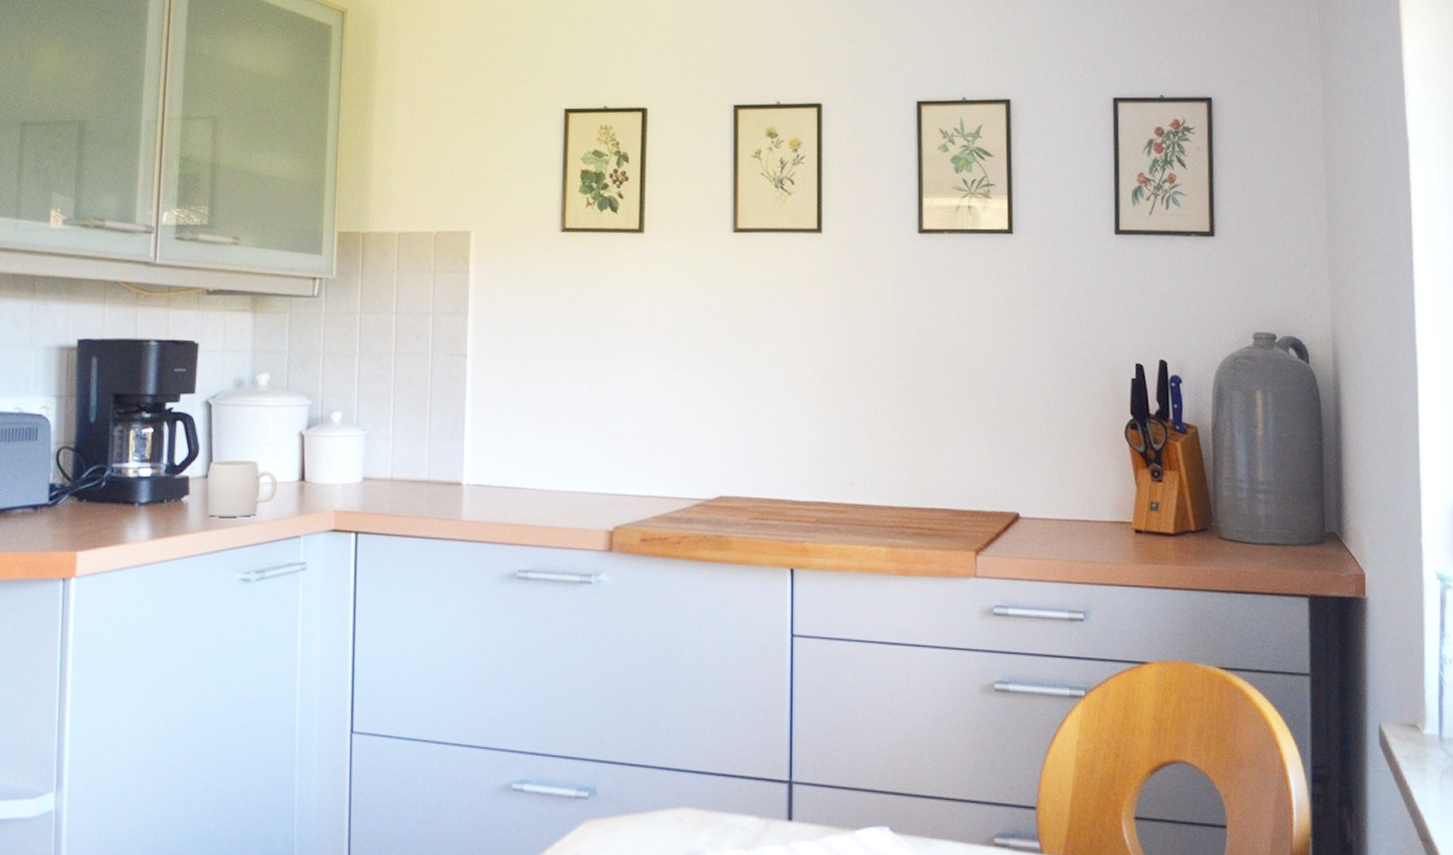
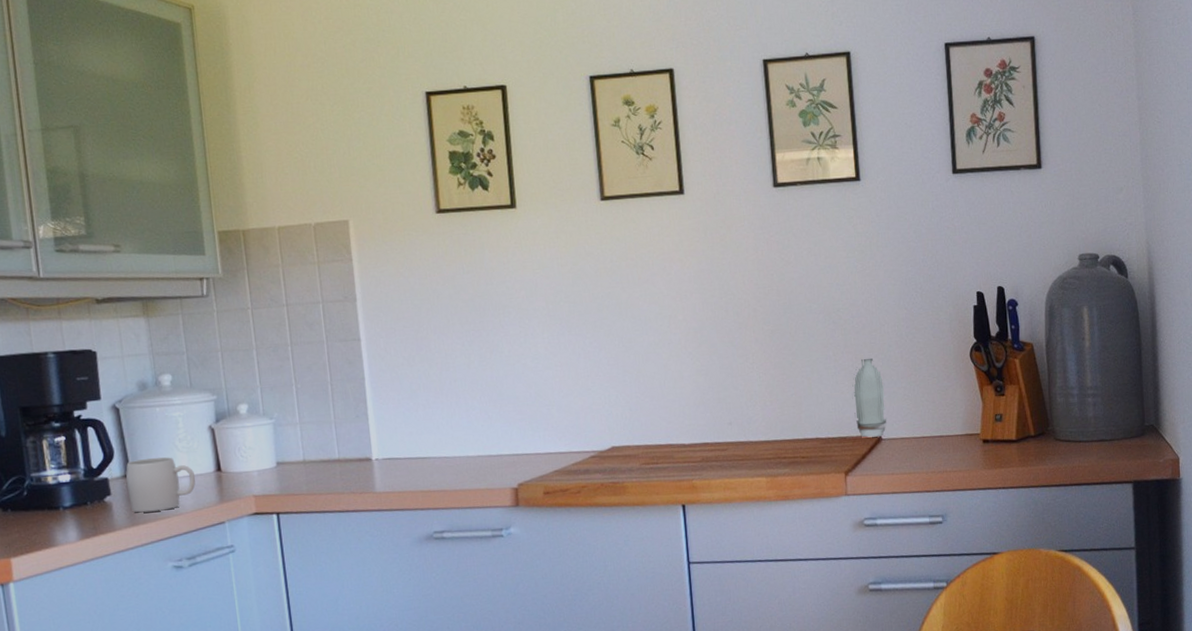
vase: none [989,425,1027,514] -> present [852,358,887,438]

